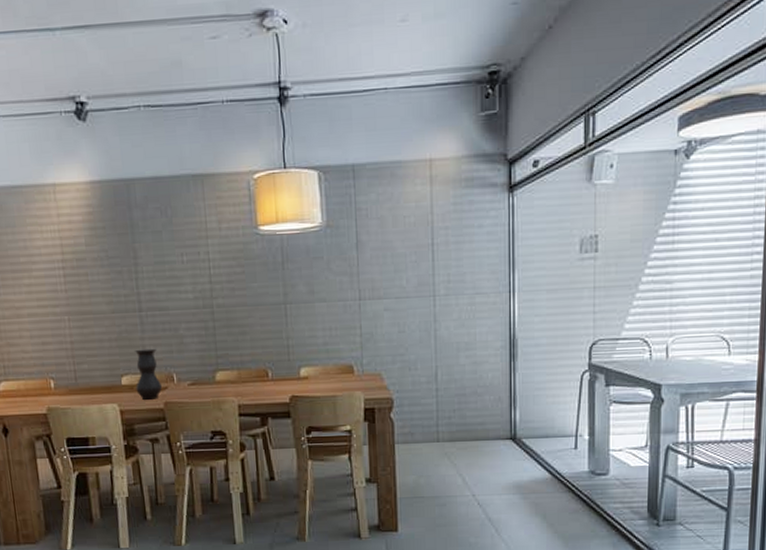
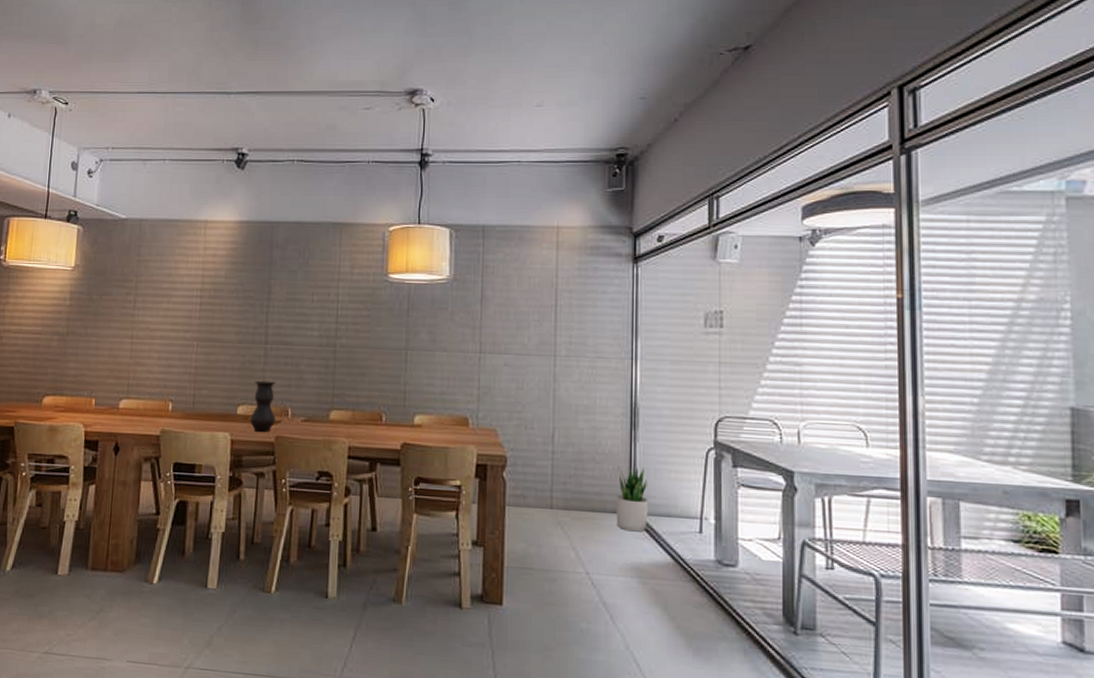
planter: none [498,396,528,455] -> present [616,468,648,532]

